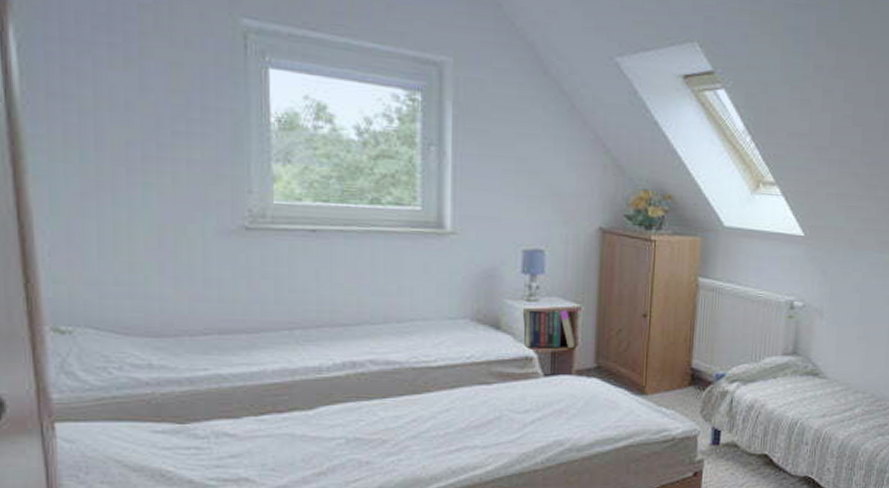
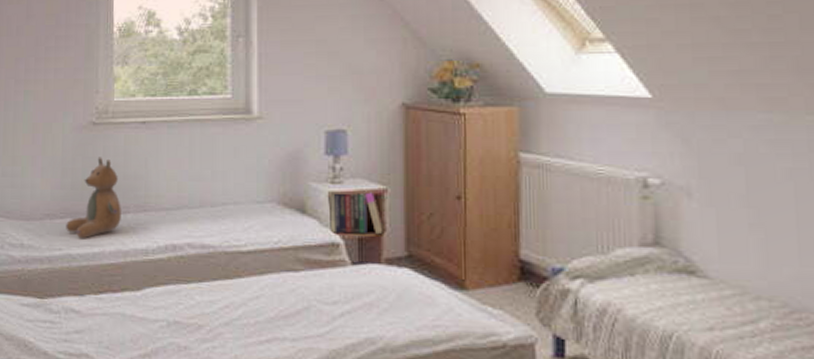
teddy bear: none [212,266,286,358] -> present [66,157,121,239]

